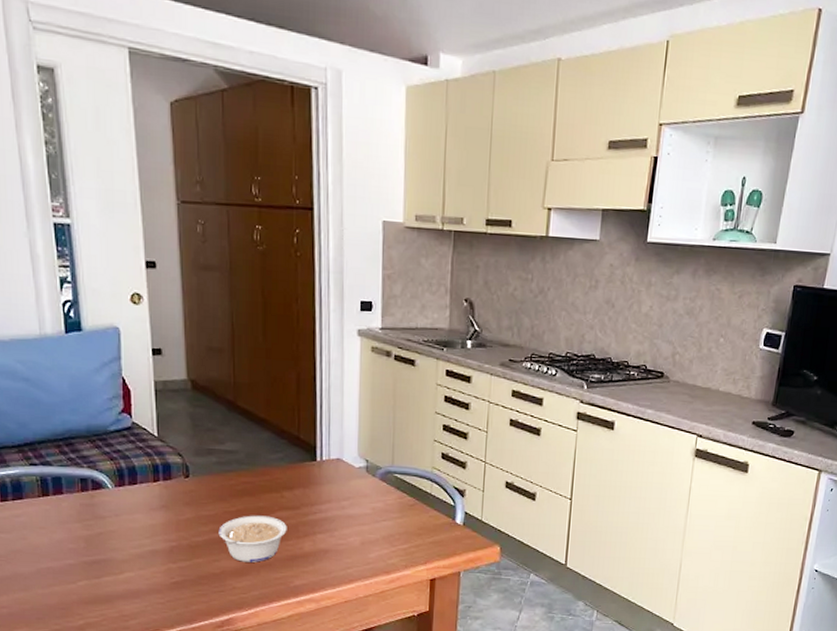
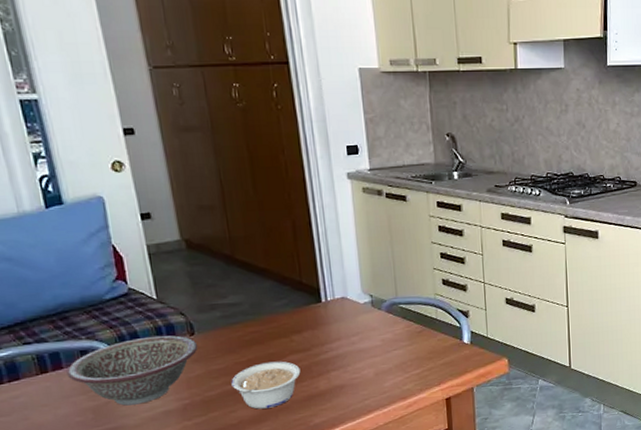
decorative bowl: none [66,473,191,540] -> present [66,335,199,406]

